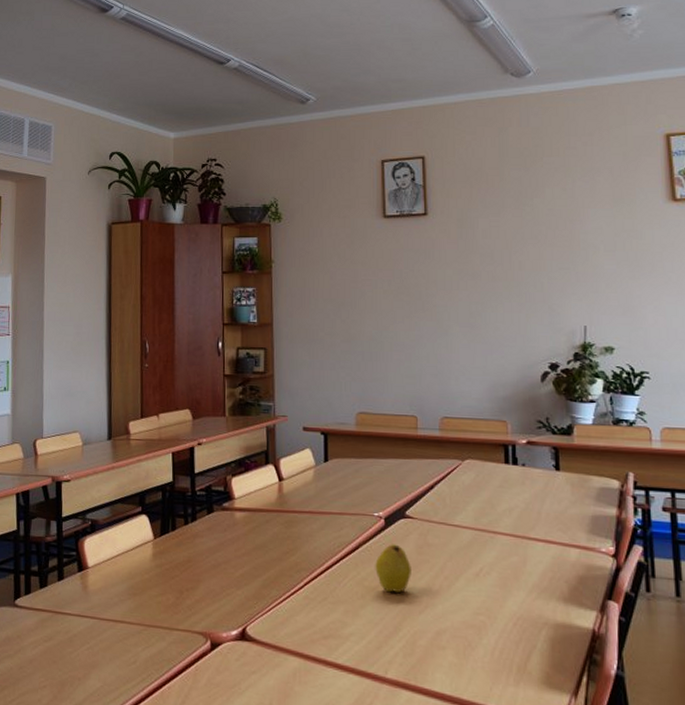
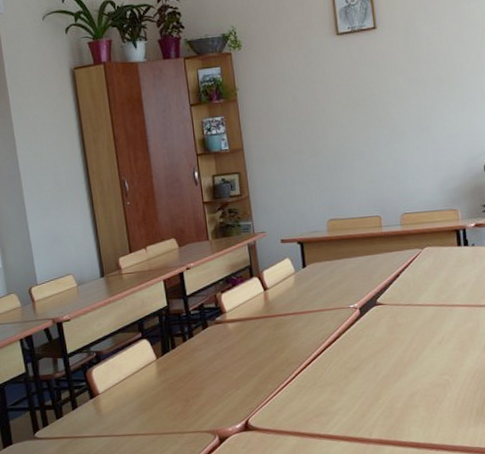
fruit: present [375,544,411,594] -> none [354,328,386,370]

